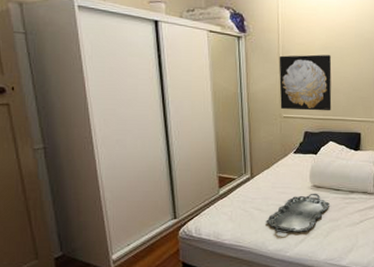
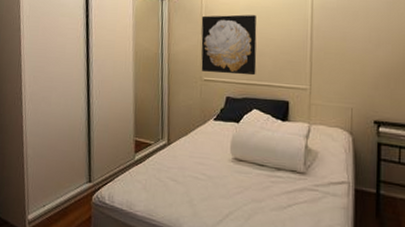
serving tray: present [266,193,329,233] -> none [181,166,252,212]

